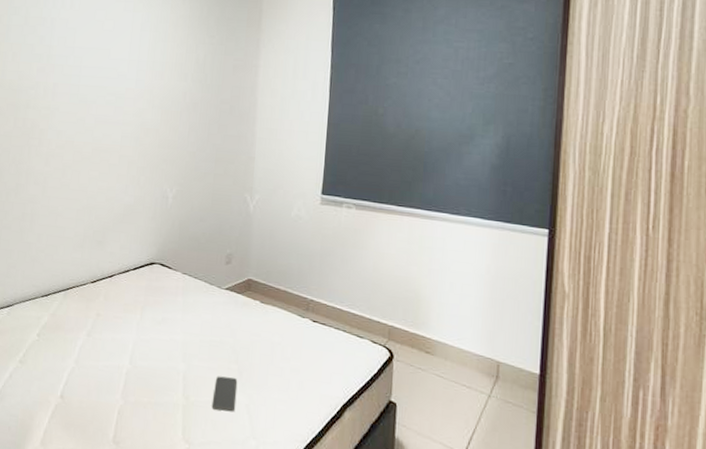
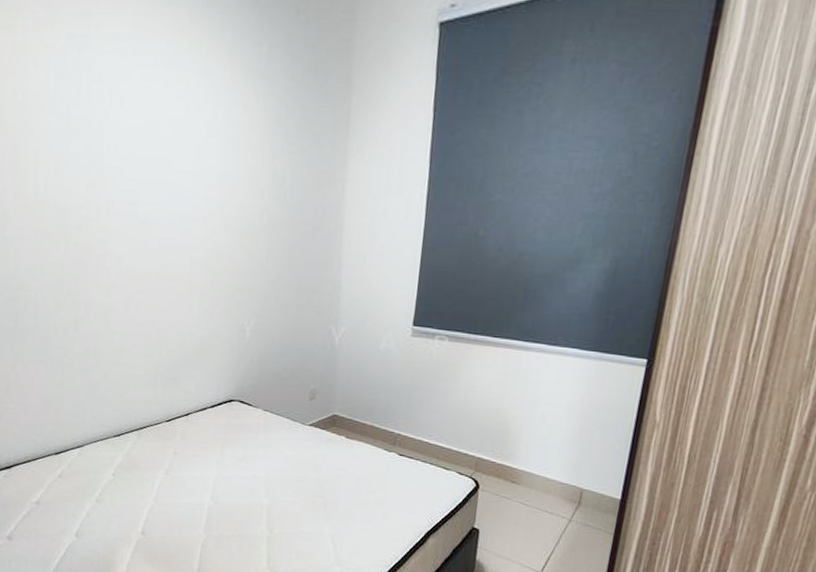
smartphone: present [211,376,238,412] -> none [296,509,322,542]

